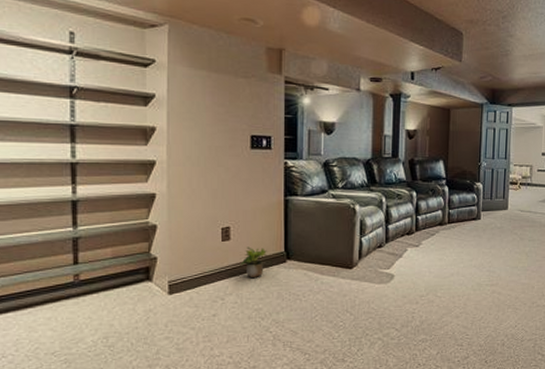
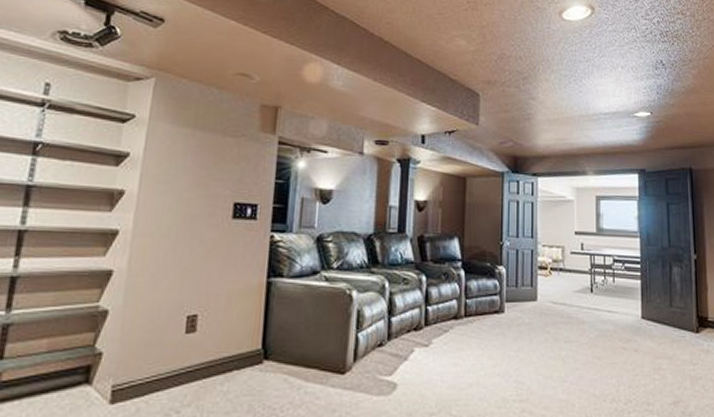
potted plant: present [240,246,267,277] -> none [204,341,240,383]

